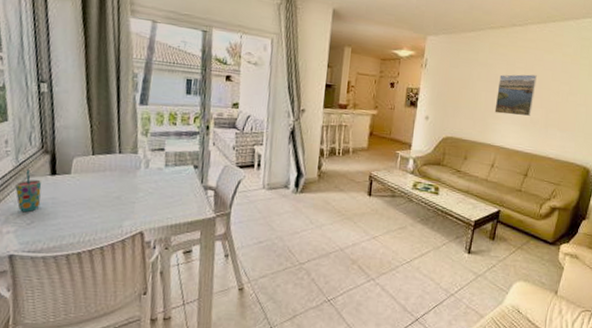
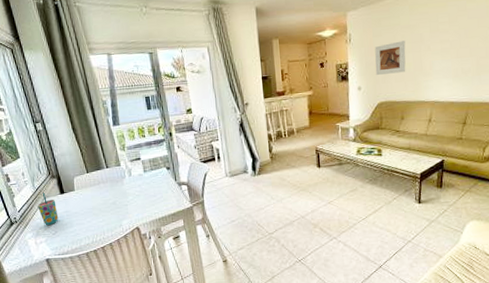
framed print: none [446,77,481,111] -> present [375,40,406,75]
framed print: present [494,74,537,116] -> none [423,26,463,71]

